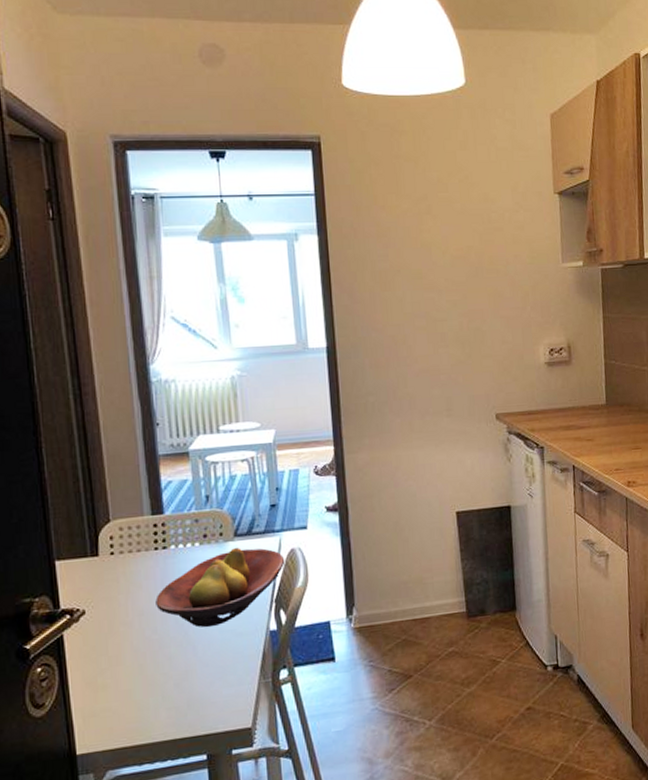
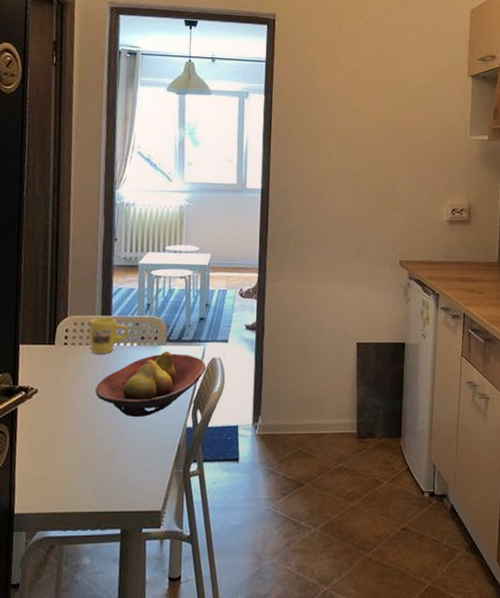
mug: none [138,516,188,561] -> present [89,317,129,354]

